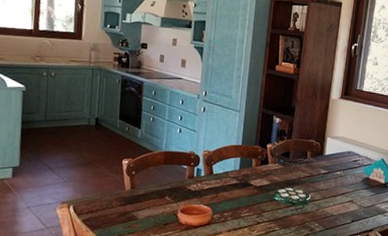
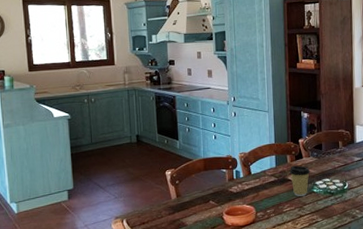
coffee cup: none [252,170,275,203] -> present [289,165,311,197]

